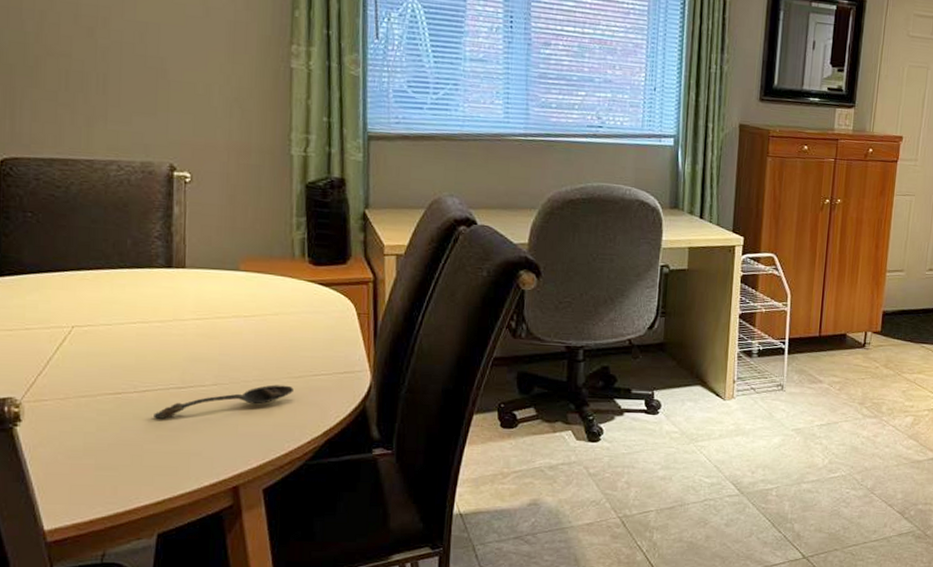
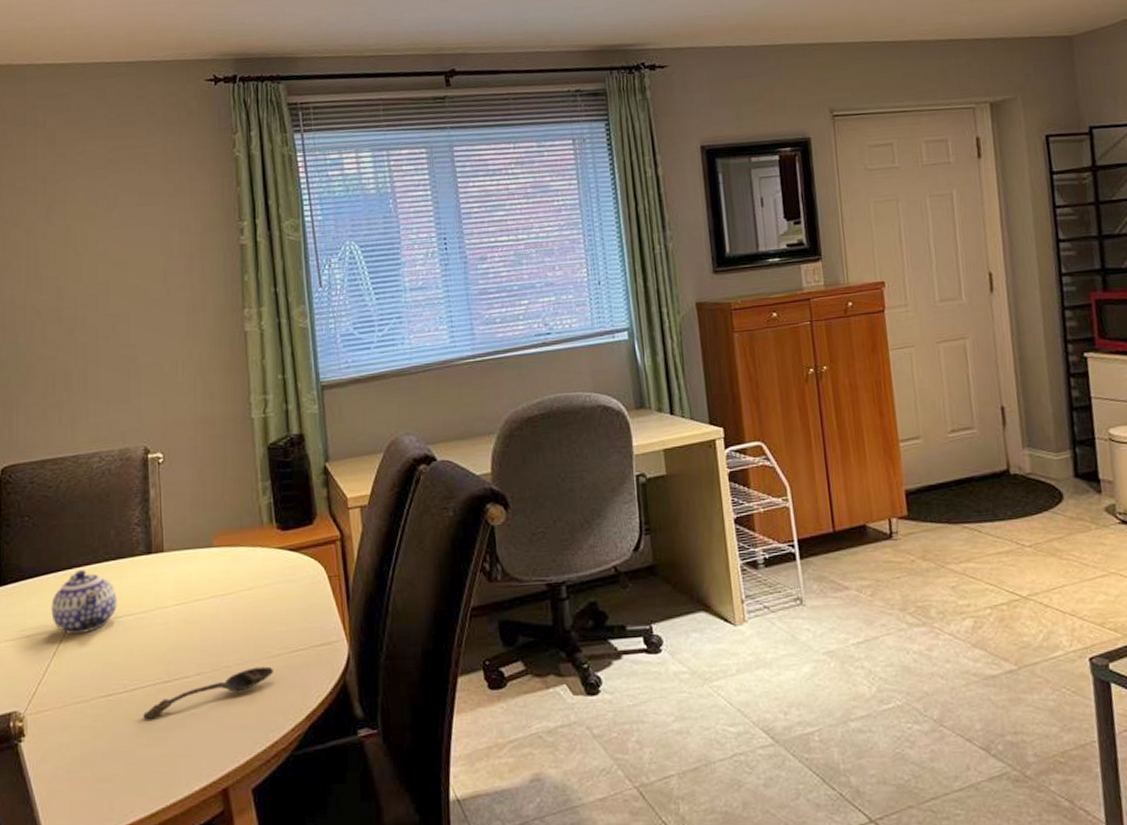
teapot: none [55,273,131,334] -> present [51,570,117,635]

